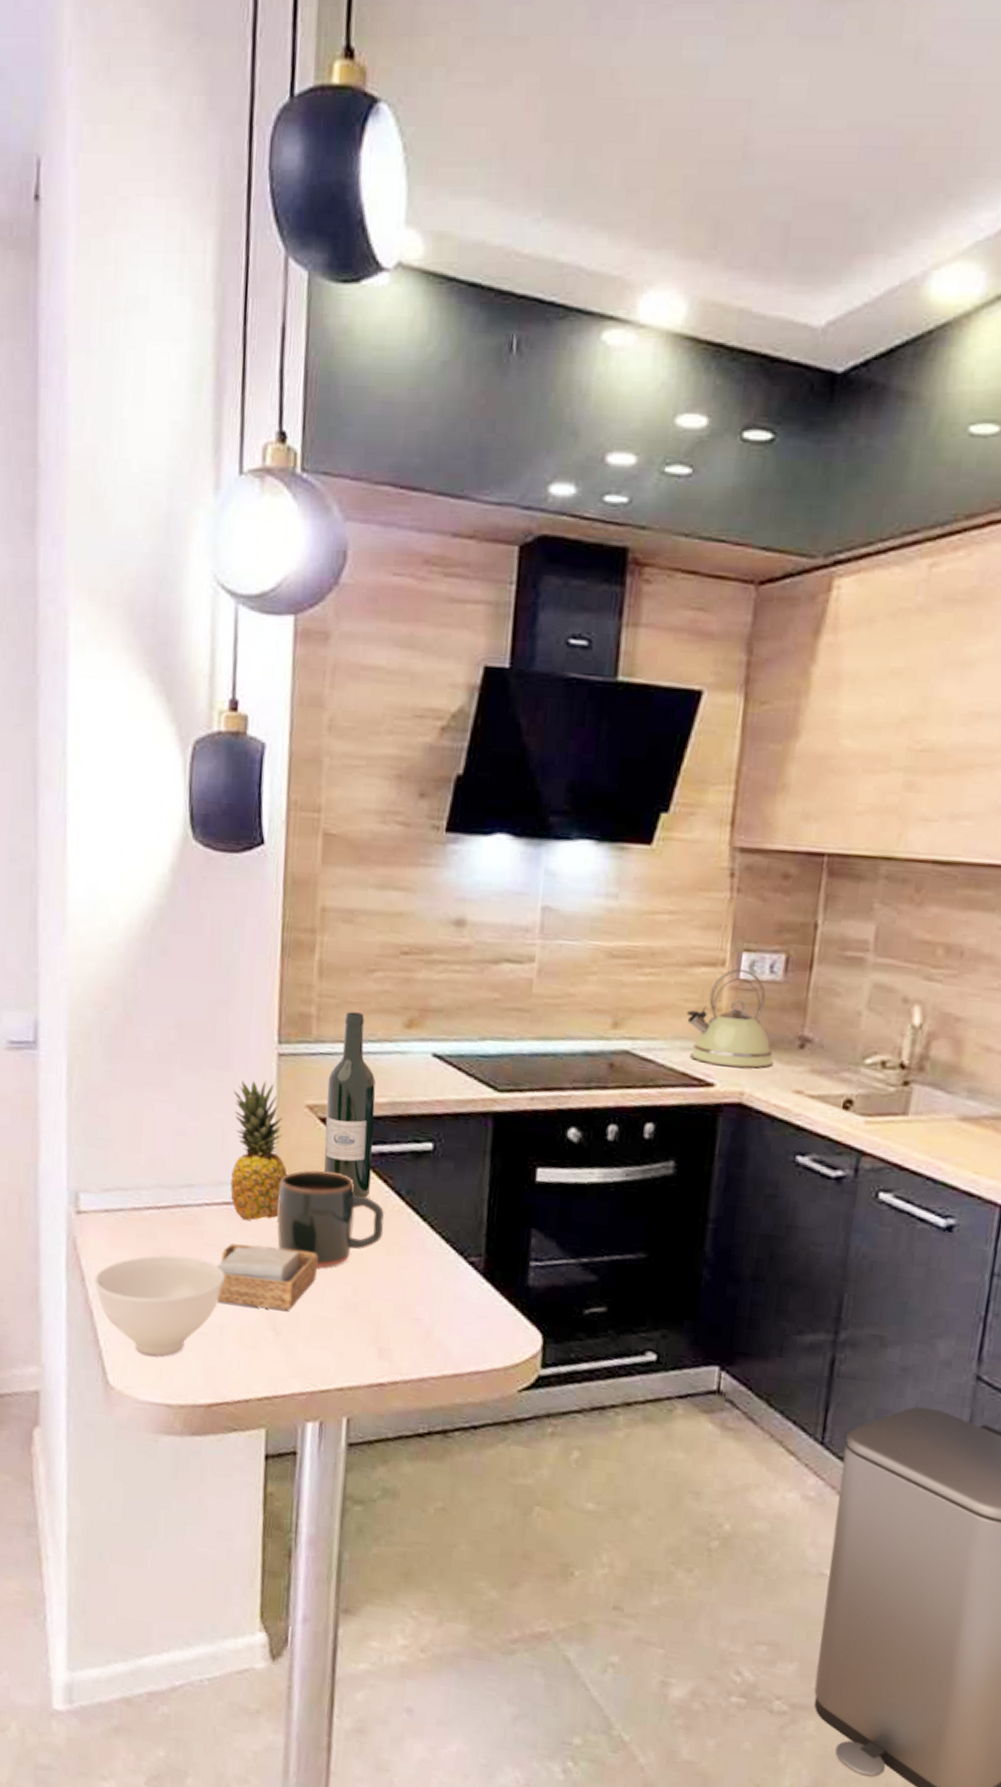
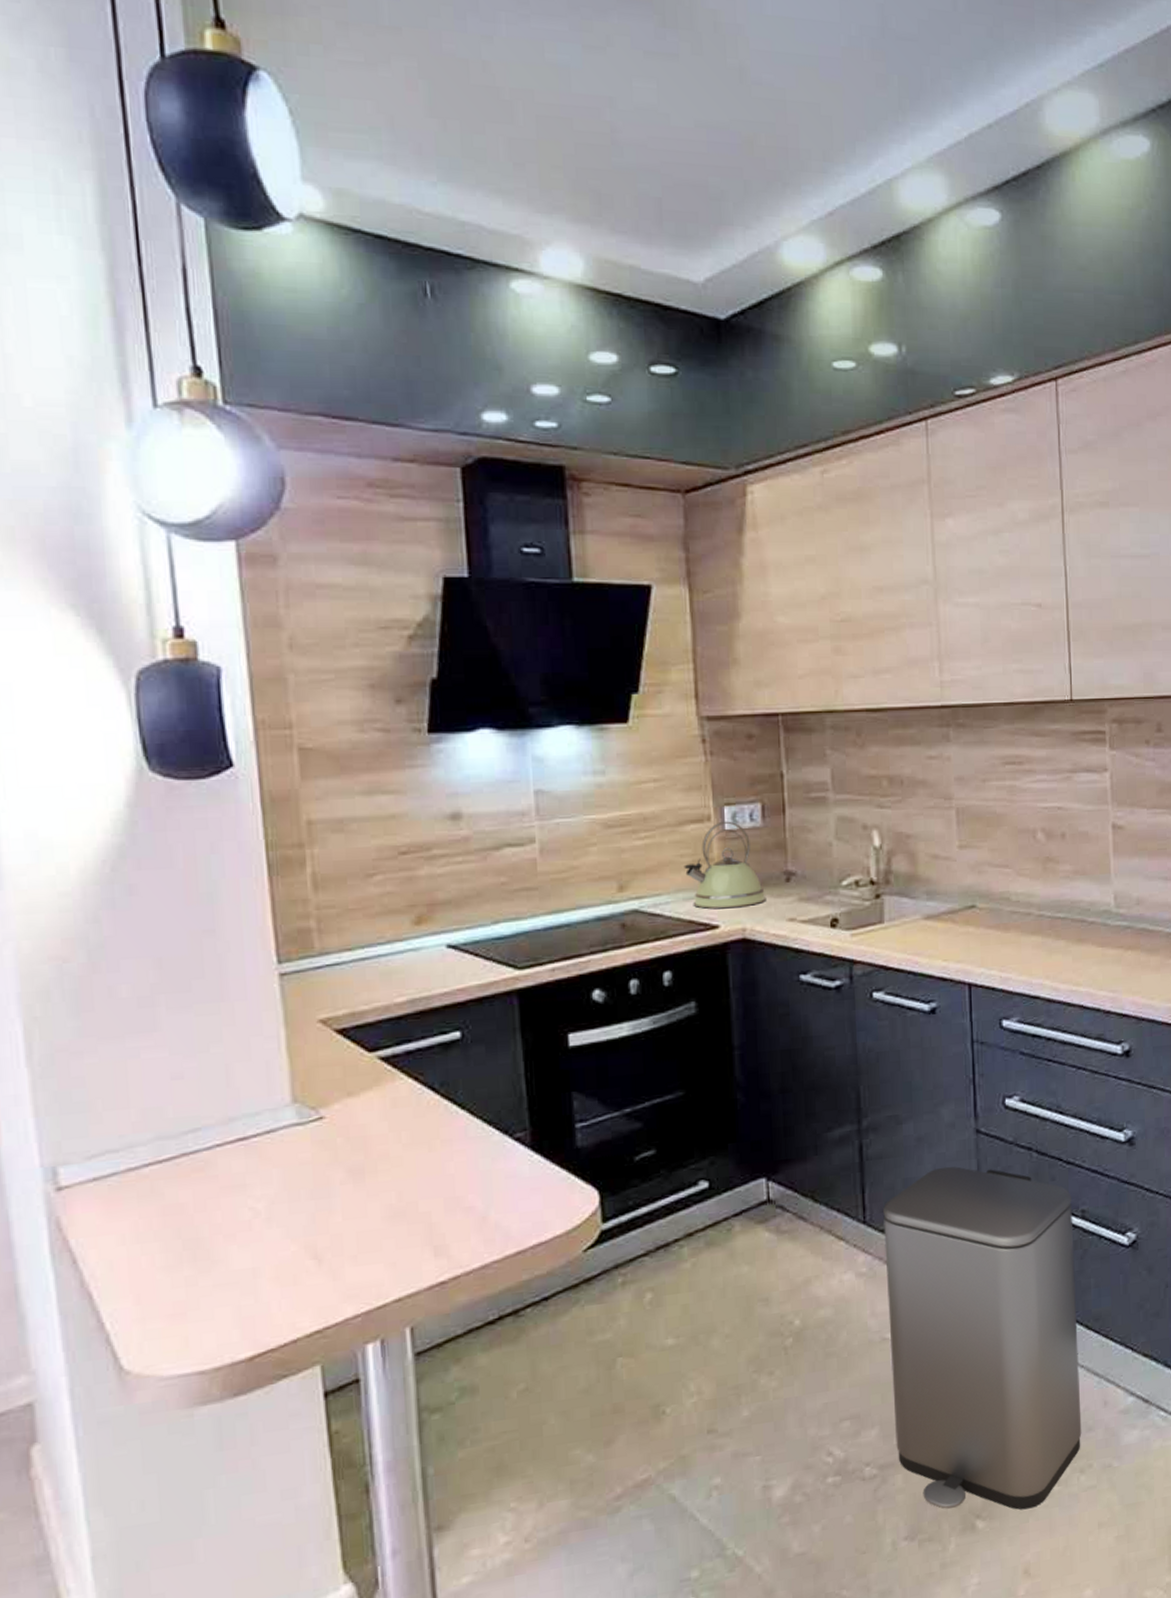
bowl: present [93,1255,225,1356] -> none [88,1204,251,1325]
napkin holder: present [217,1243,318,1311] -> none [239,1168,356,1246]
fruit: present [229,1080,288,1220] -> none [234,1004,308,1152]
mug: present [276,1170,384,1267] -> none [300,1081,422,1181]
wine bottle: present [323,1011,376,1199] -> none [339,918,402,1102]

